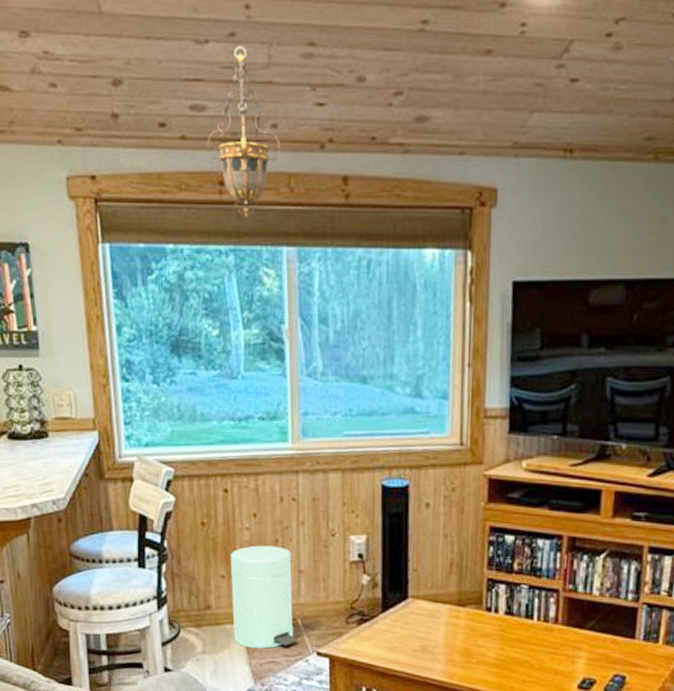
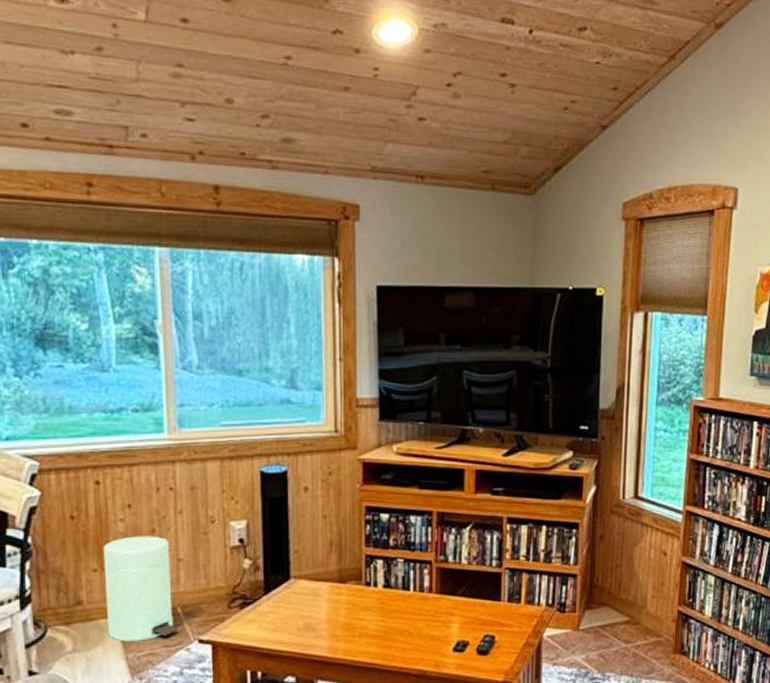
hanging lantern: present [207,45,281,218] -> none [74,59,151,218]

